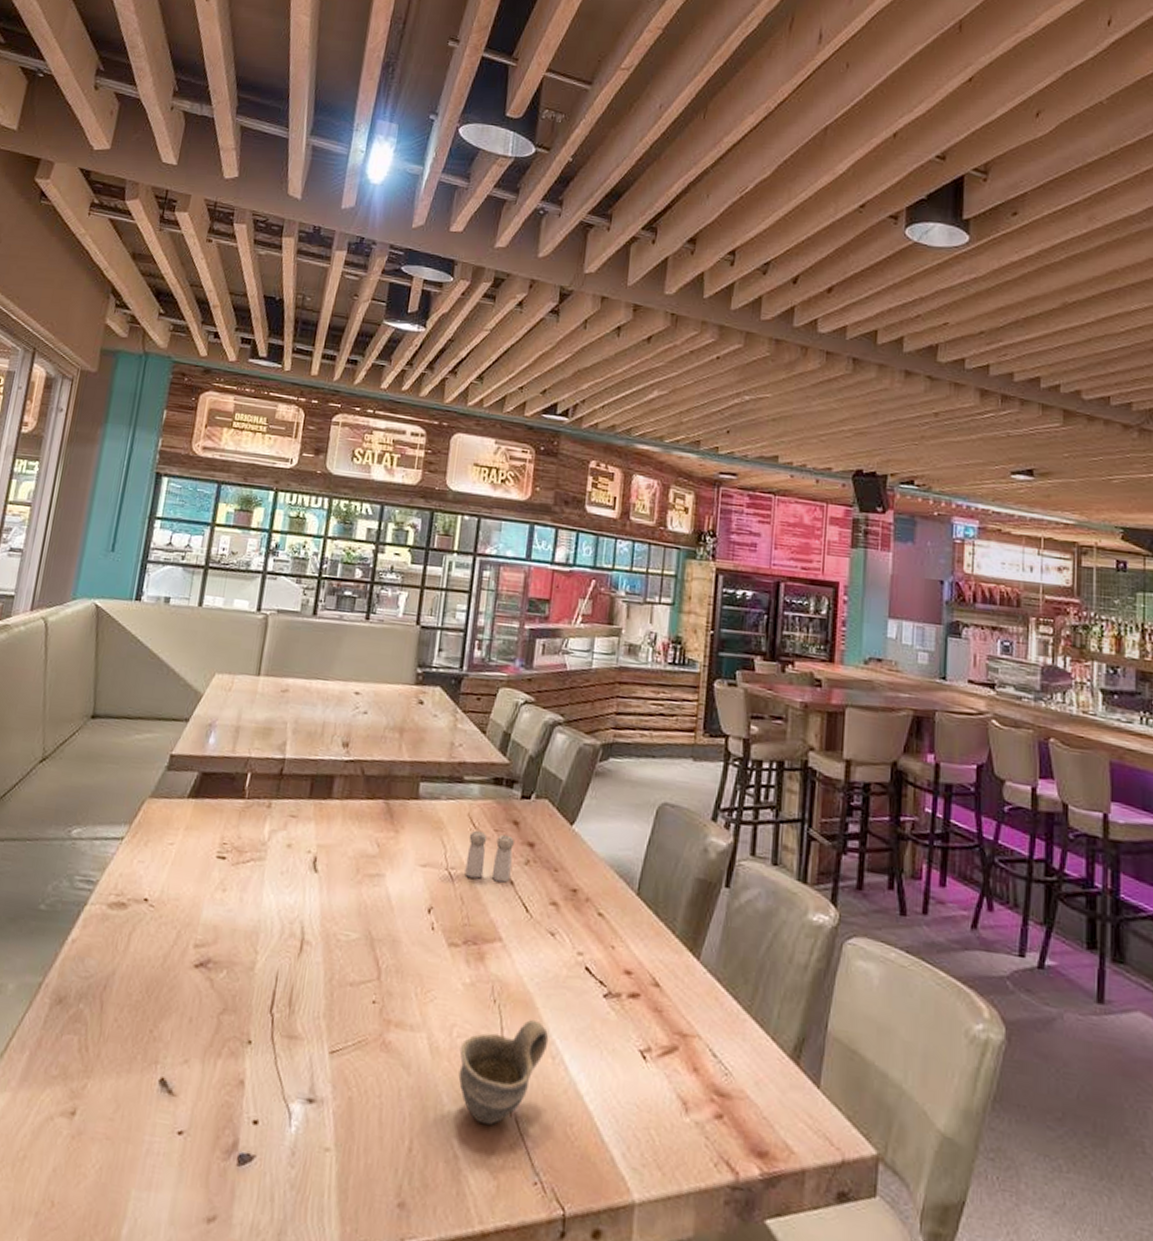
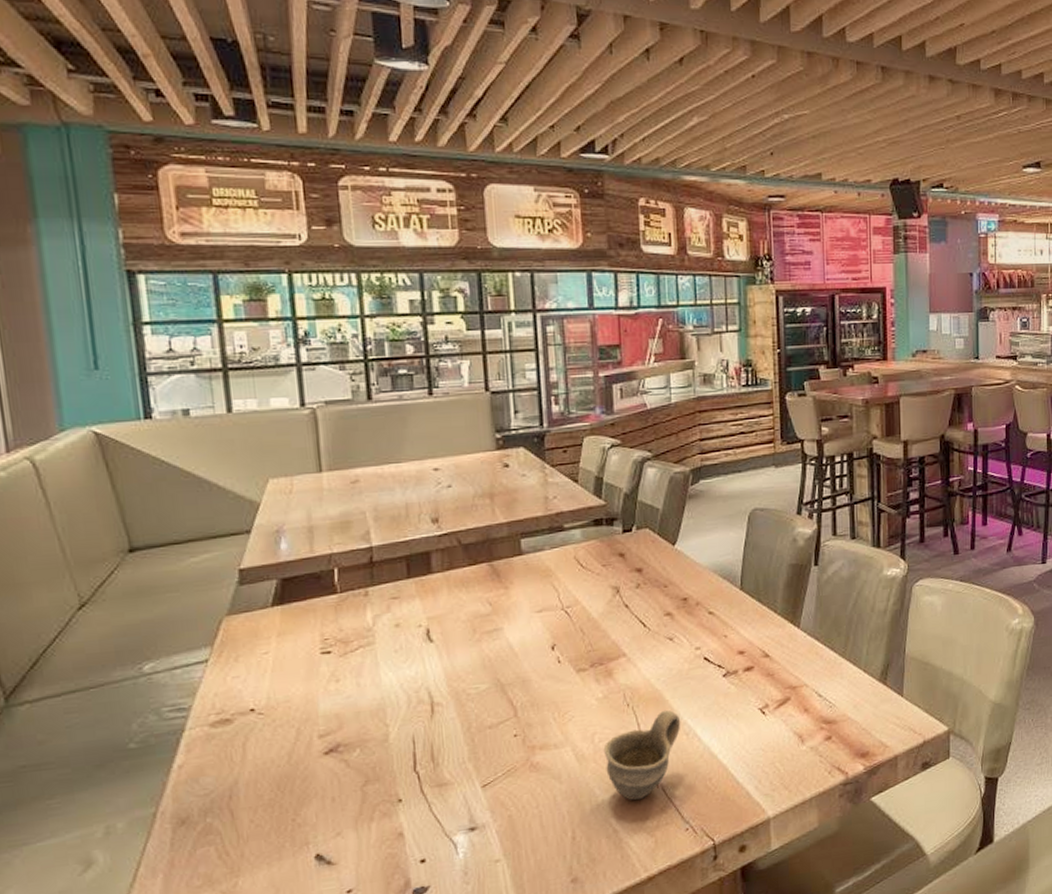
salt and pepper shaker: present [465,830,514,883] -> none [579,566,624,611]

